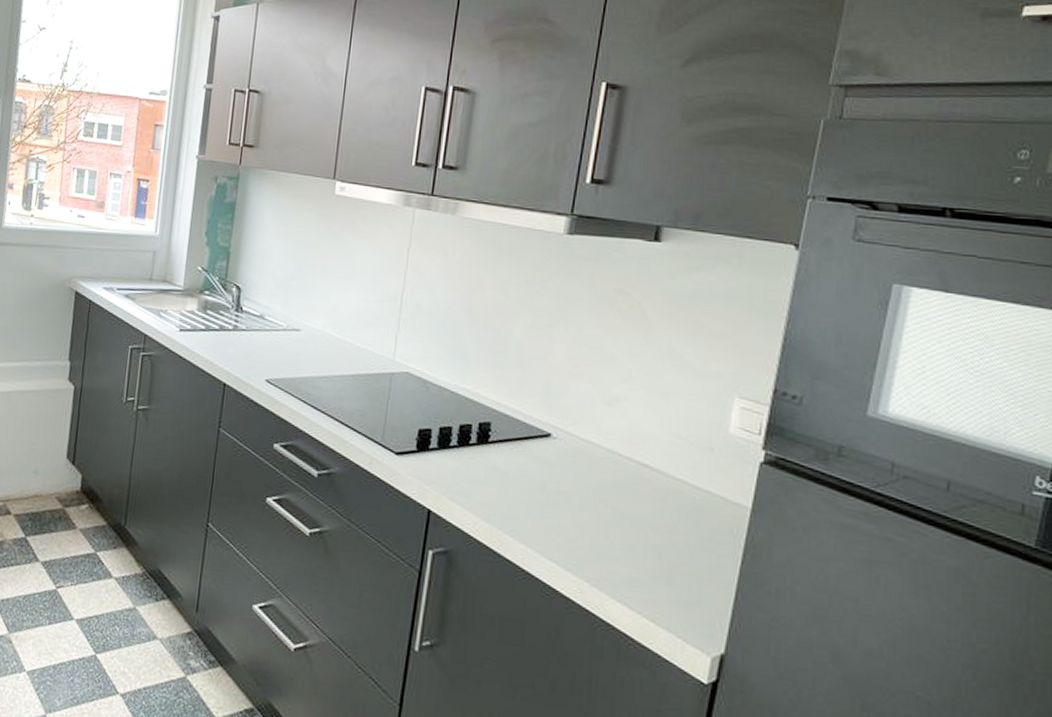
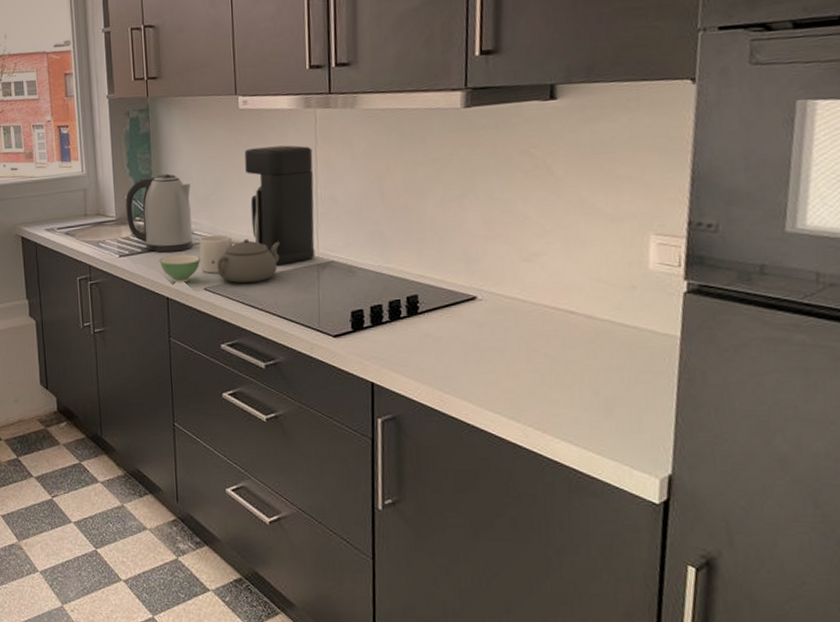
kettle: none [194,249,270,336] -> present [125,173,193,253]
bowl: none [222,337,268,371] -> present [159,253,201,283]
mug: none [266,323,312,366] -> present [199,234,240,274]
teapot: none [283,333,354,382] -> present [217,239,280,284]
coffee maker: none [327,238,405,368] -> present [244,145,316,265]

